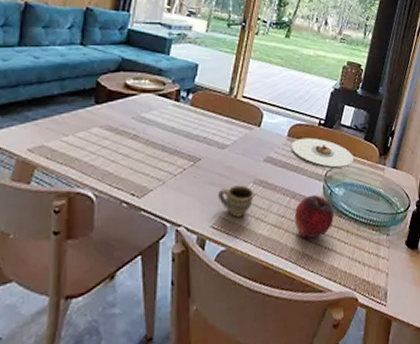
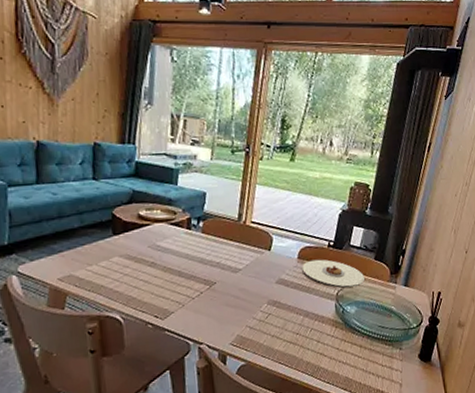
cup: present [218,185,254,218] -> none [235,305,269,336]
fruit: present [294,194,334,239] -> none [308,313,347,354]

